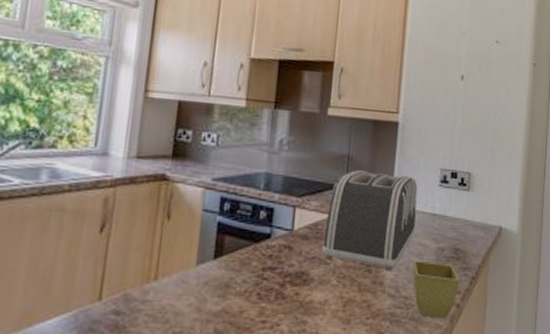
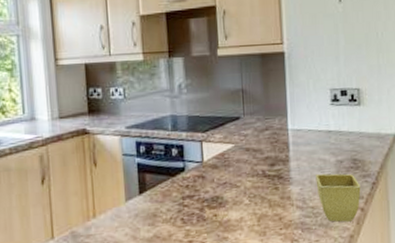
toaster: present [322,170,418,271] -> none [231,99,314,187]

